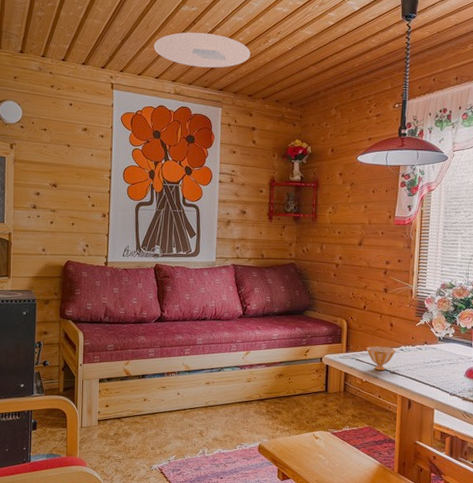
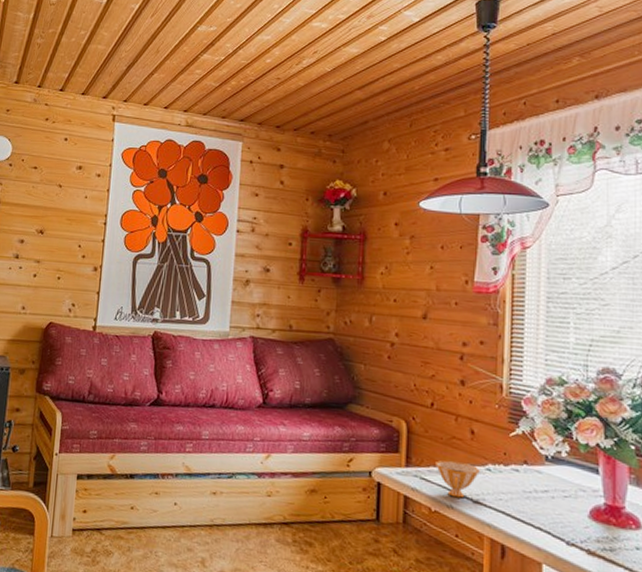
ceiling light: present [154,32,251,68] -> none [163,55,280,95]

